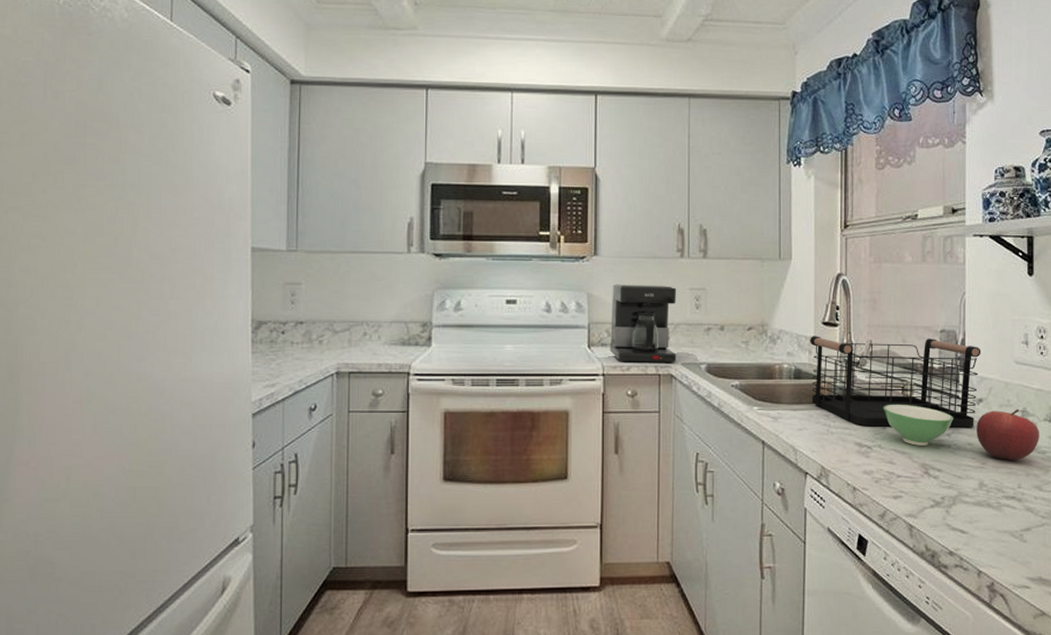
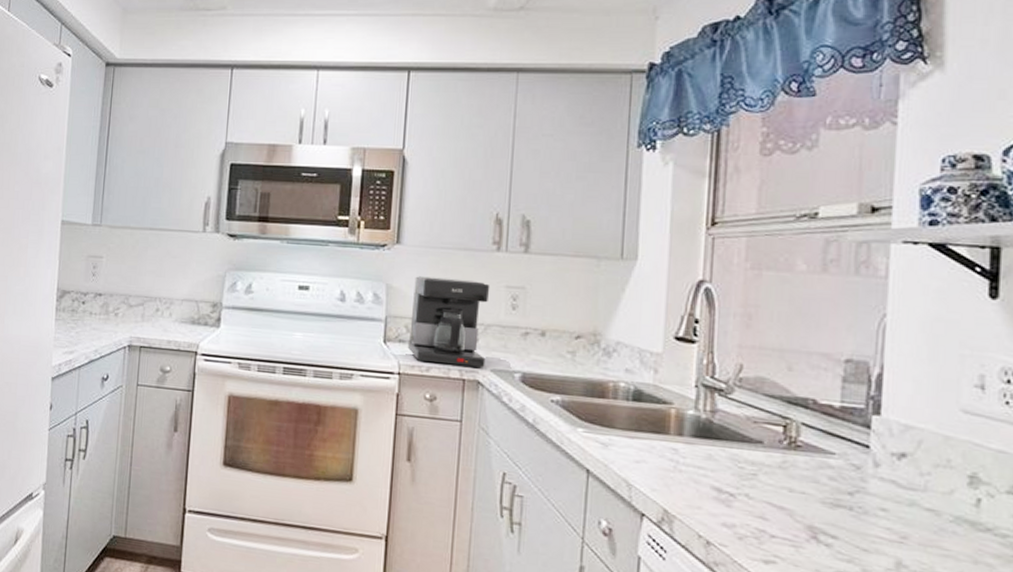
dish rack: present [810,336,981,428] -> none [654,352,908,489]
bowl: present [883,404,954,446] -> none [754,445,860,504]
fruit: present [977,408,1039,461] -> none [895,470,998,541]

